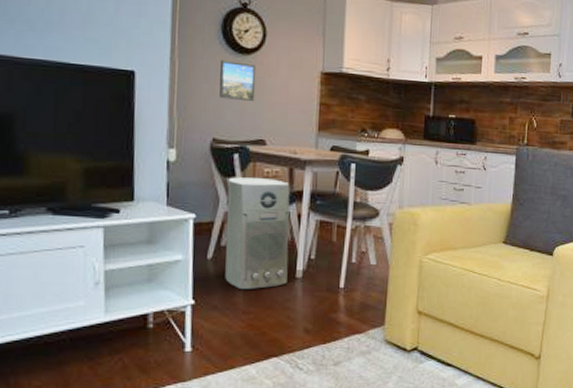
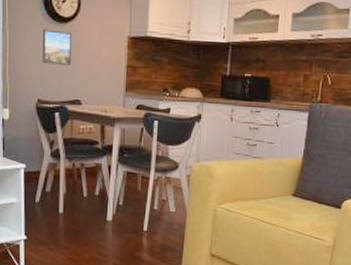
air purifier: present [225,177,290,289] -> none [50,133,102,229]

